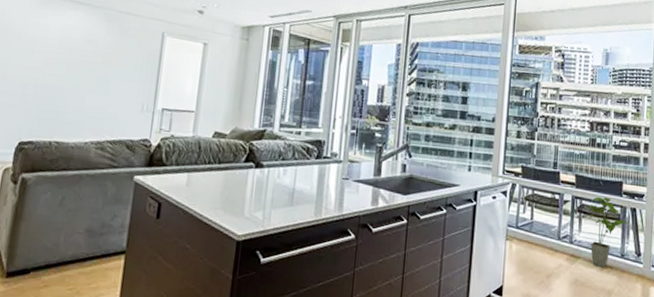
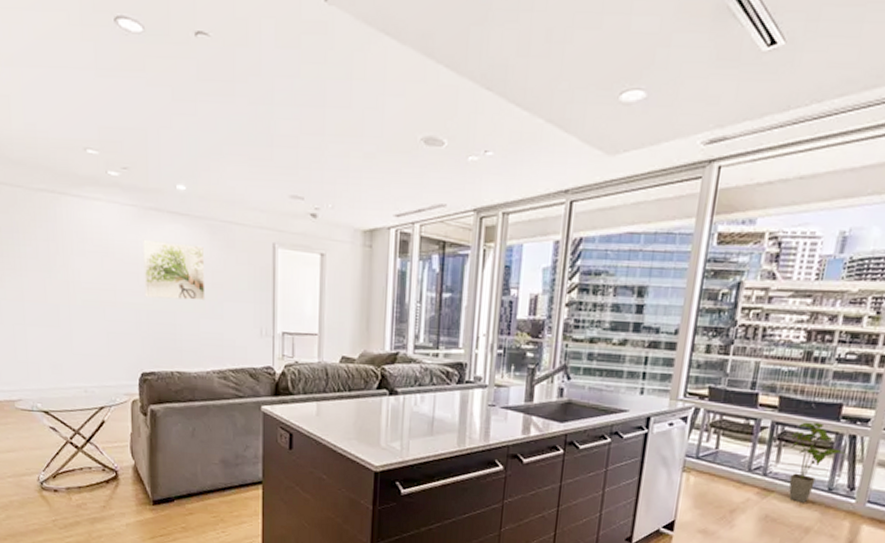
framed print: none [35,22,99,78] -> present [143,239,206,301]

